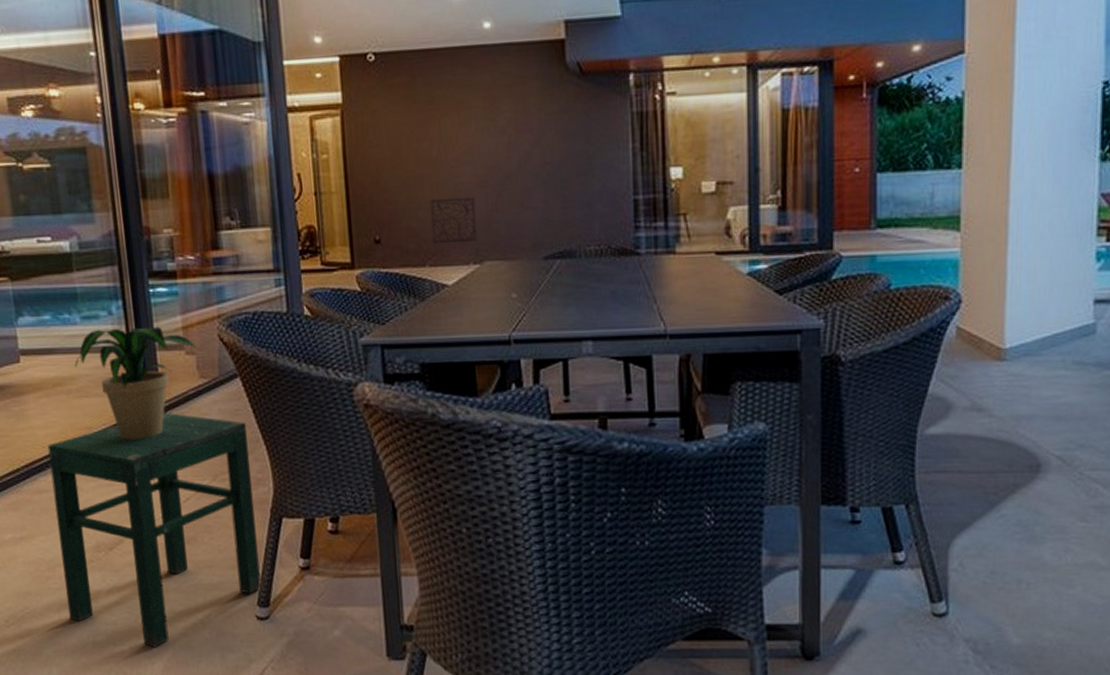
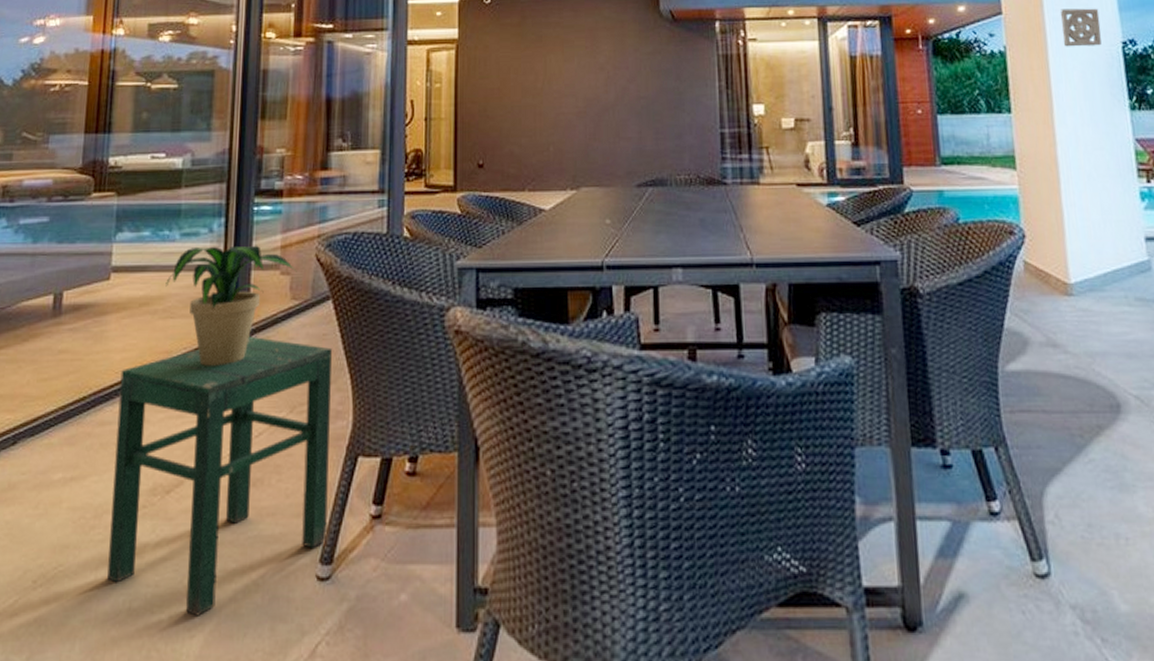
decorative wall panel: present [430,196,478,245] -> none [532,126,575,170]
wall ornament: none [1033,41,1081,90] -> present [1060,8,1102,47]

